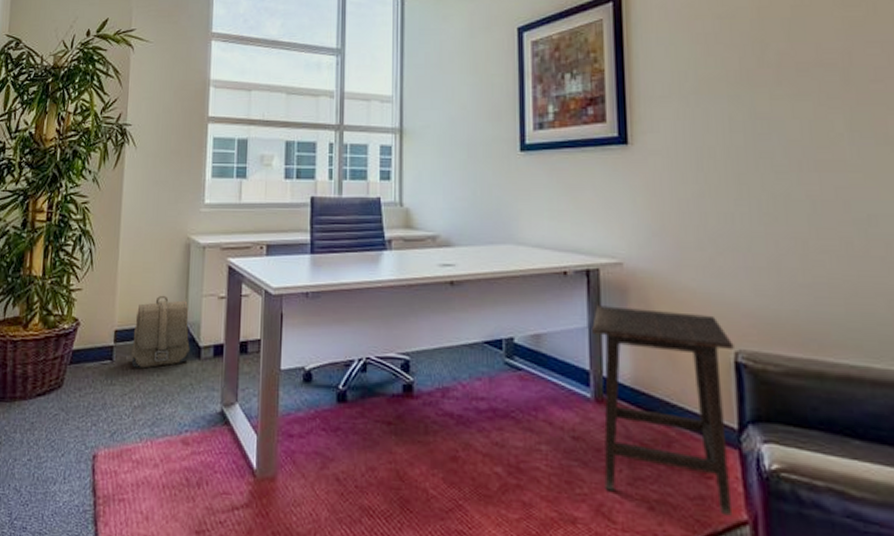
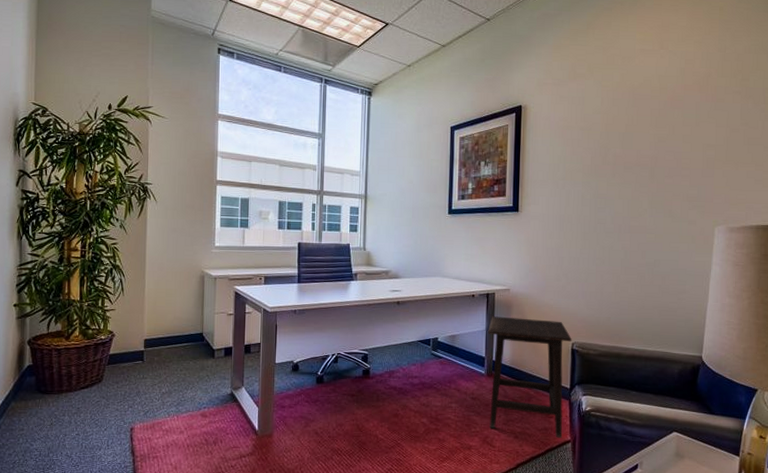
backpack: present [130,295,190,369] -> none [158,313,206,366]

